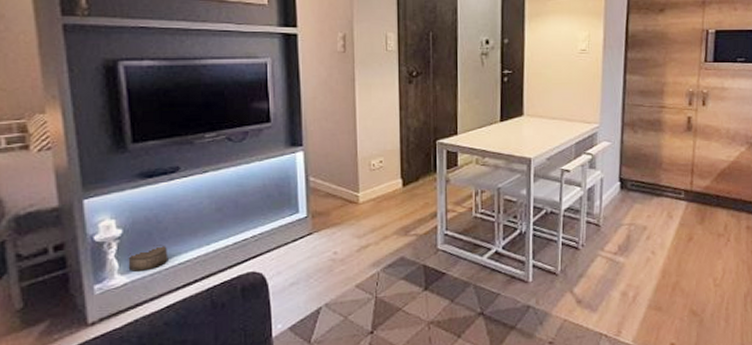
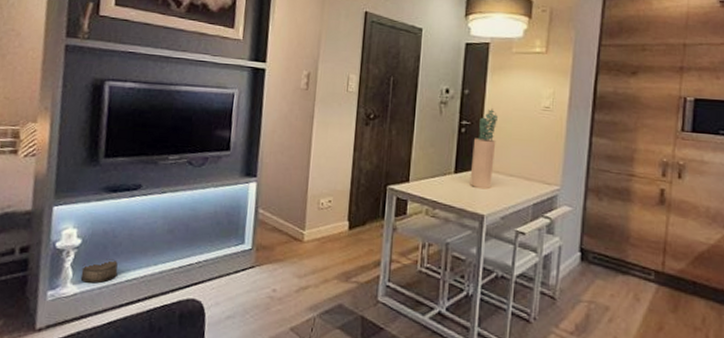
vase: none [515,55,538,134] -> present [470,108,498,190]

